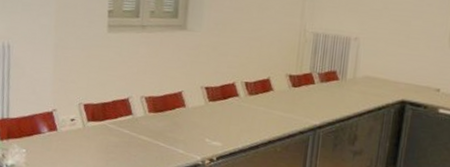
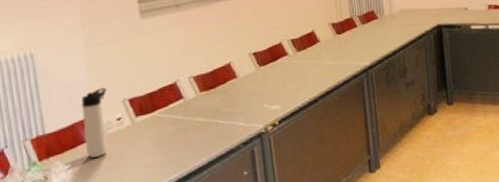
thermos bottle: none [40,88,67,150] -> present [81,87,108,158]

